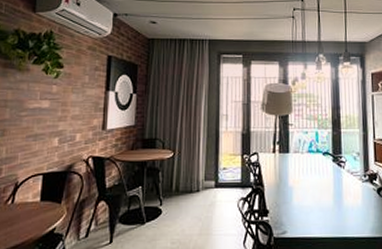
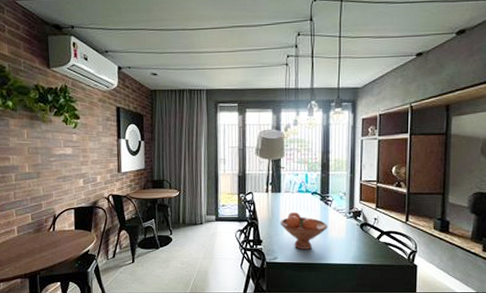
fruit bowl: none [288,175,342,221] -> present [280,211,327,250]

